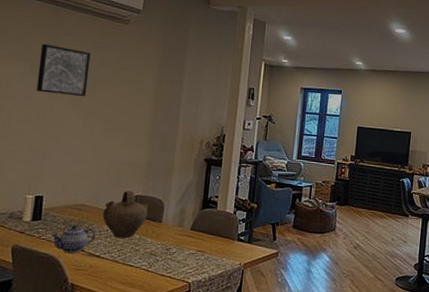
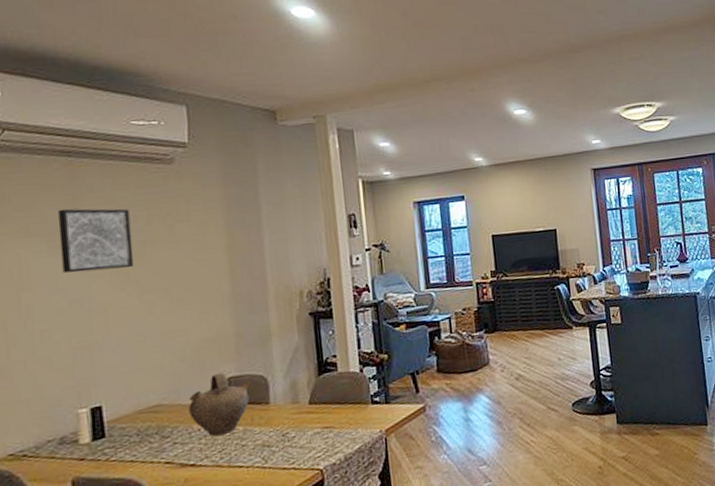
teapot: present [50,225,96,253] -> none [122,431,185,471]

